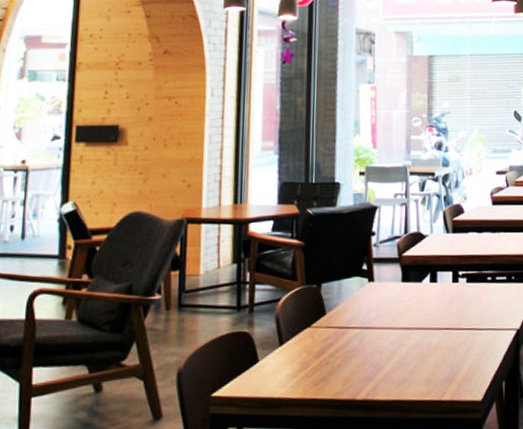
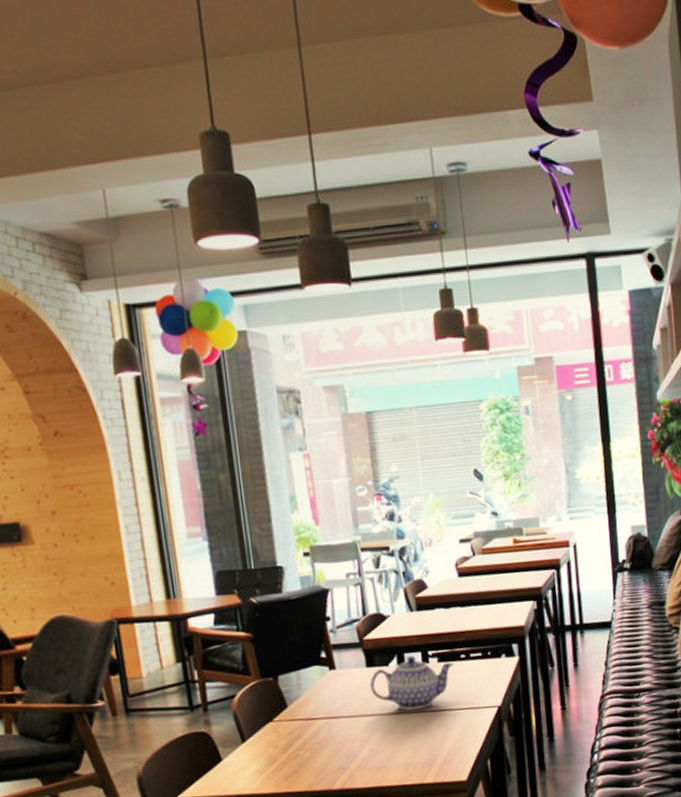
teapot: none [403,274,481,326] -> present [370,655,455,711]

